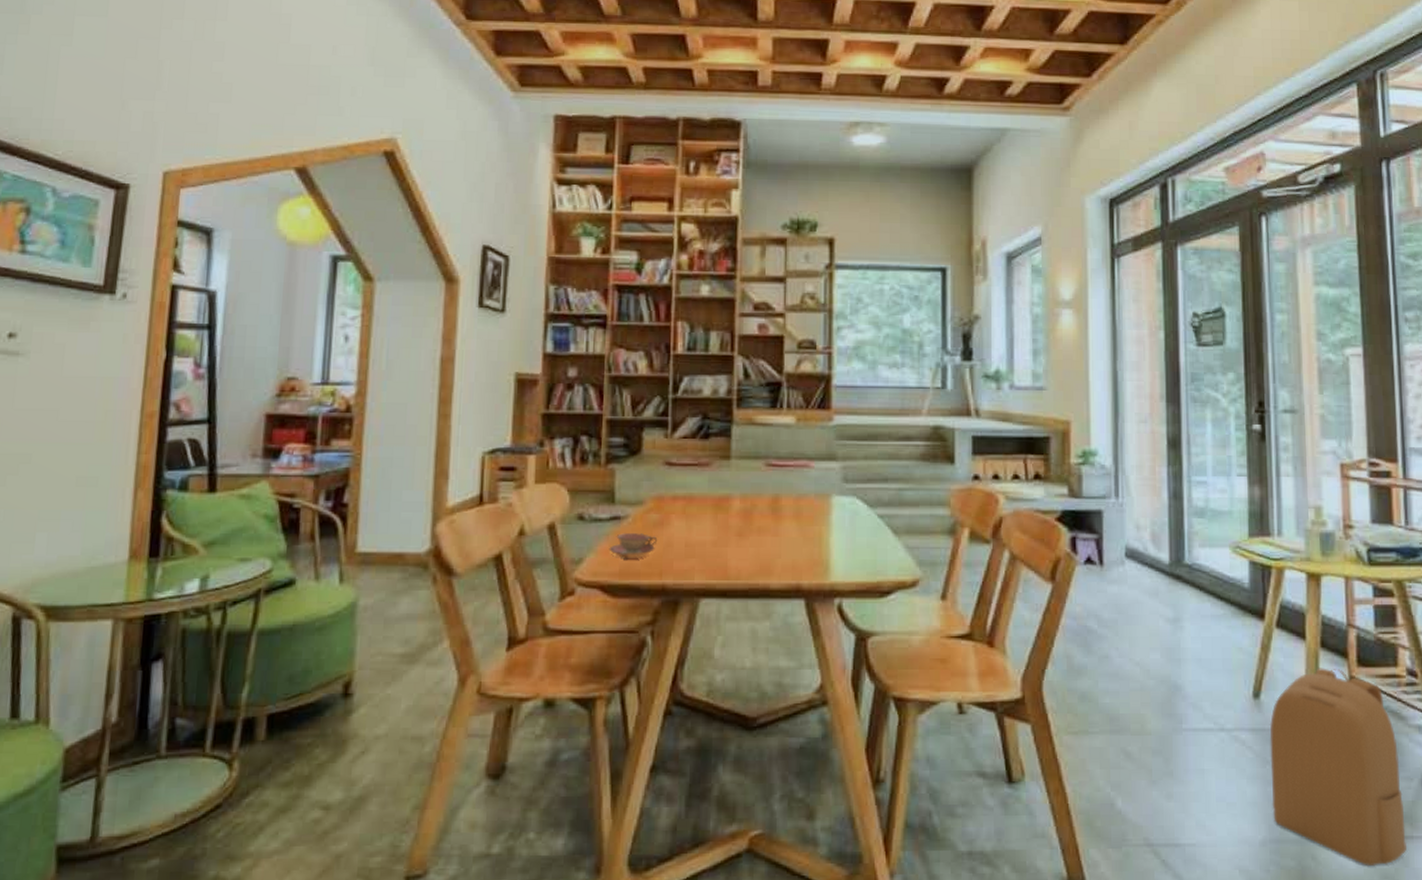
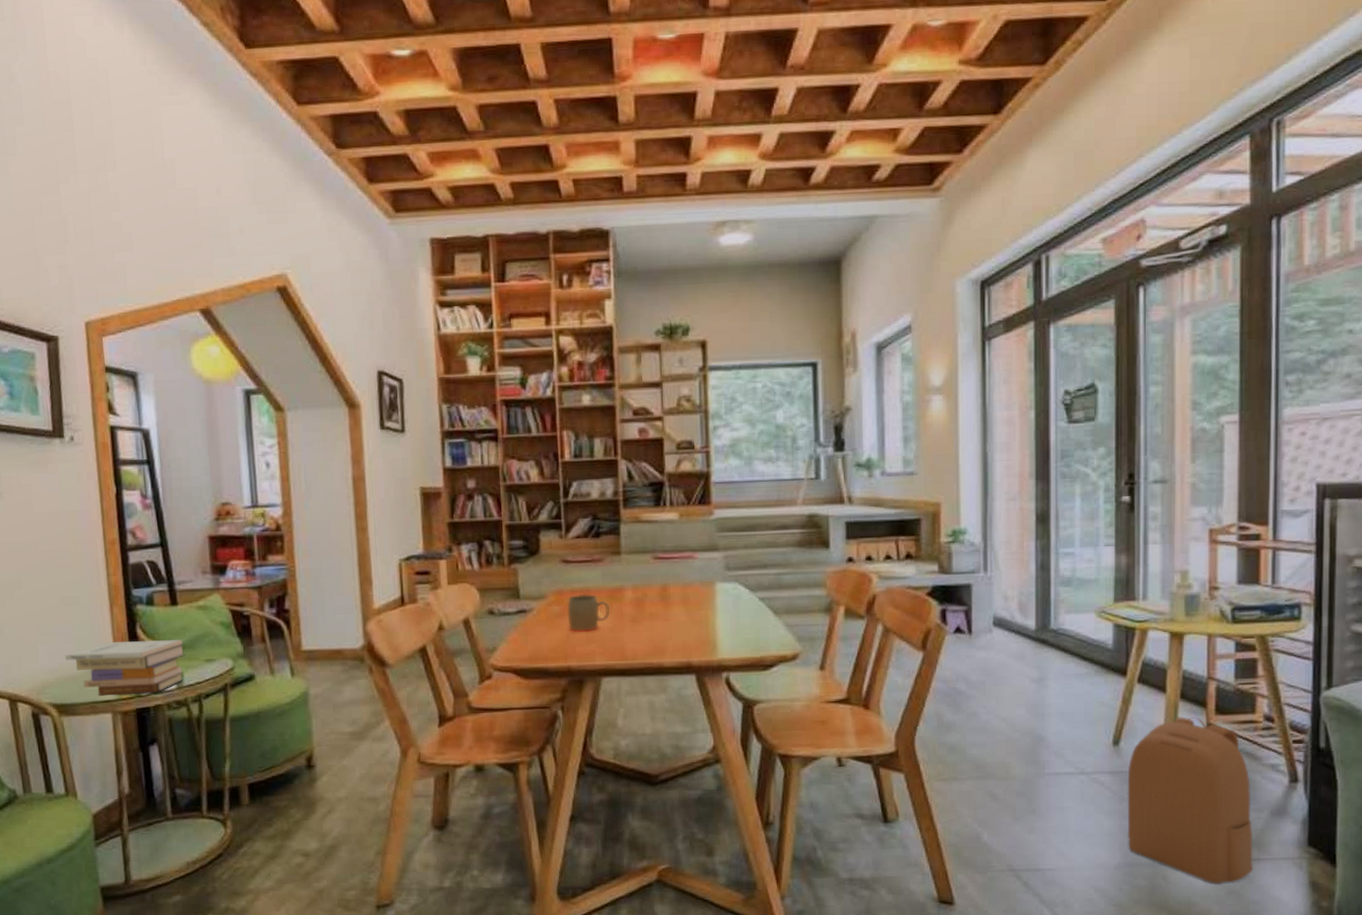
books: none [68,531,217,598] -> present [65,640,185,696]
teacup: present [609,533,658,558] -> none [518,624,561,646]
mug: none [666,501,715,545] -> present [567,593,611,632]

